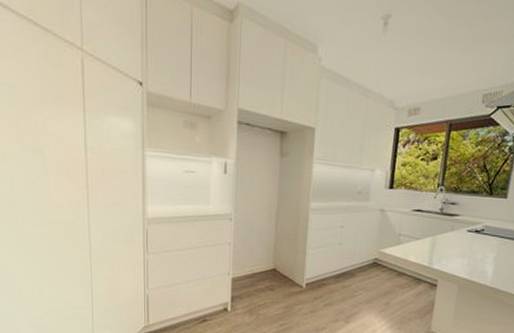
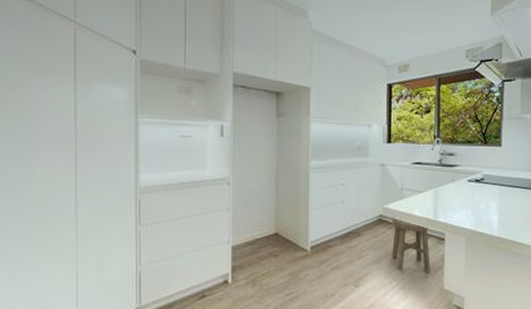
stool: none [383,260,422,316] -> present [391,215,430,274]

